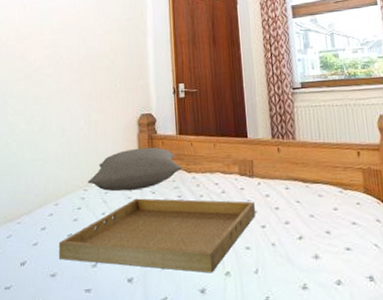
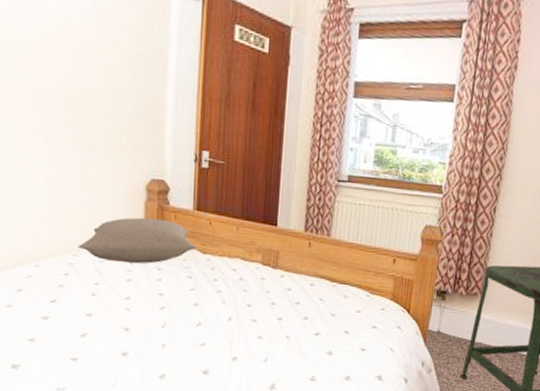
tray: present [59,198,256,273] -> none [40,272,275,357]

